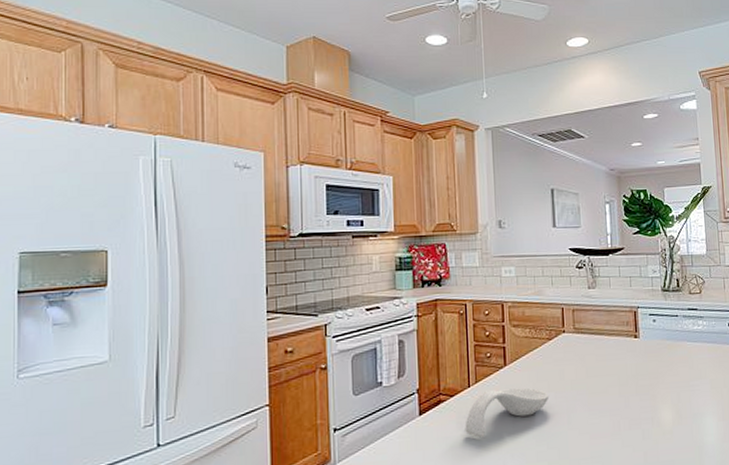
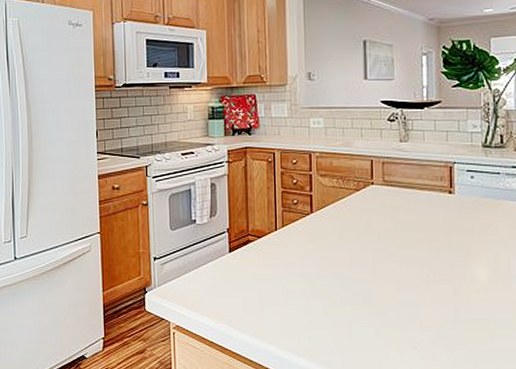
spoon rest: present [465,388,550,438] -> none [271,235,356,278]

